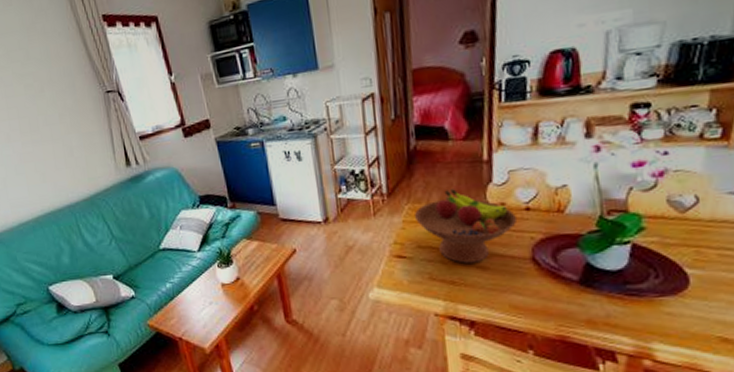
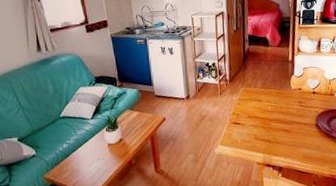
fruit bowl: present [414,189,518,263] -> none [246,78,308,128]

